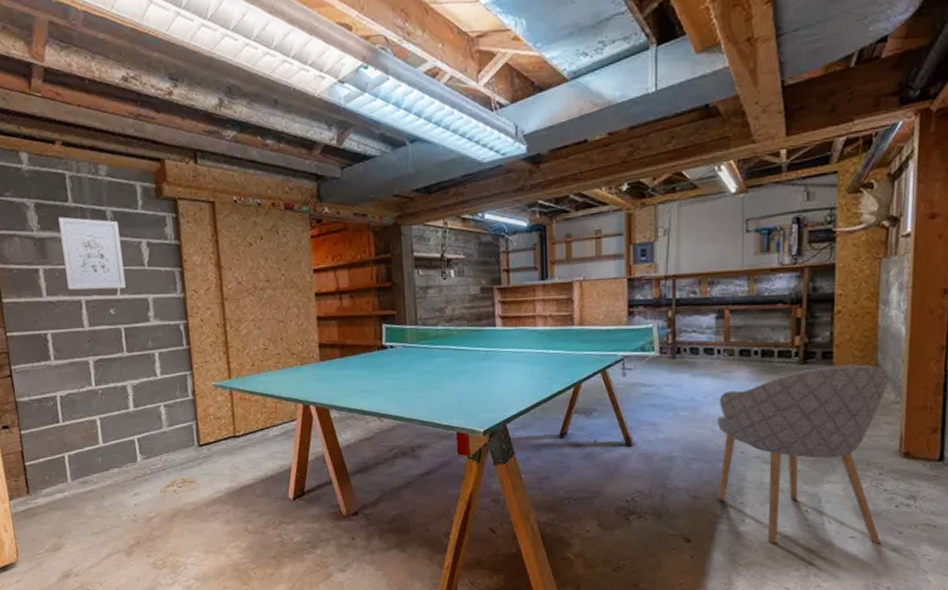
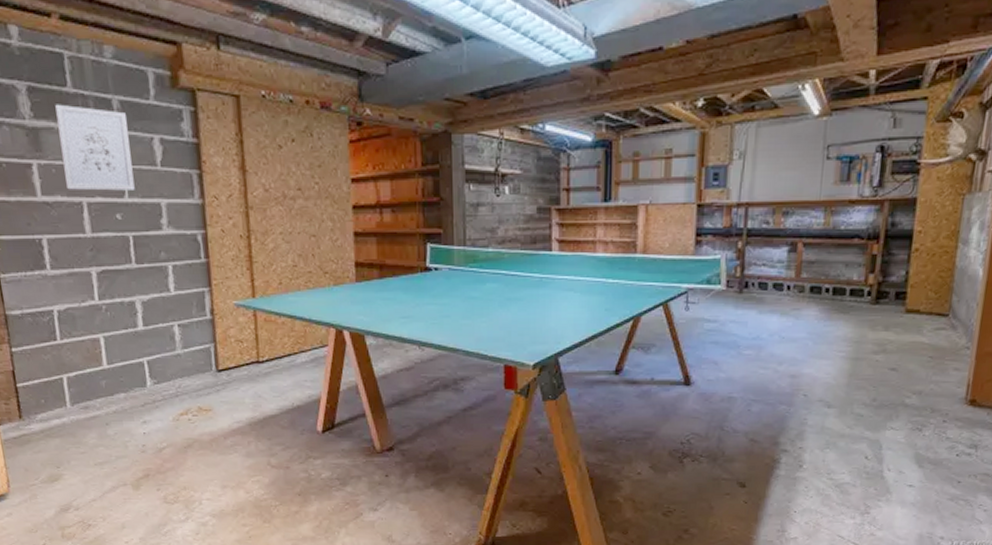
chair: present [716,364,889,545] -> none [777,306,962,493]

